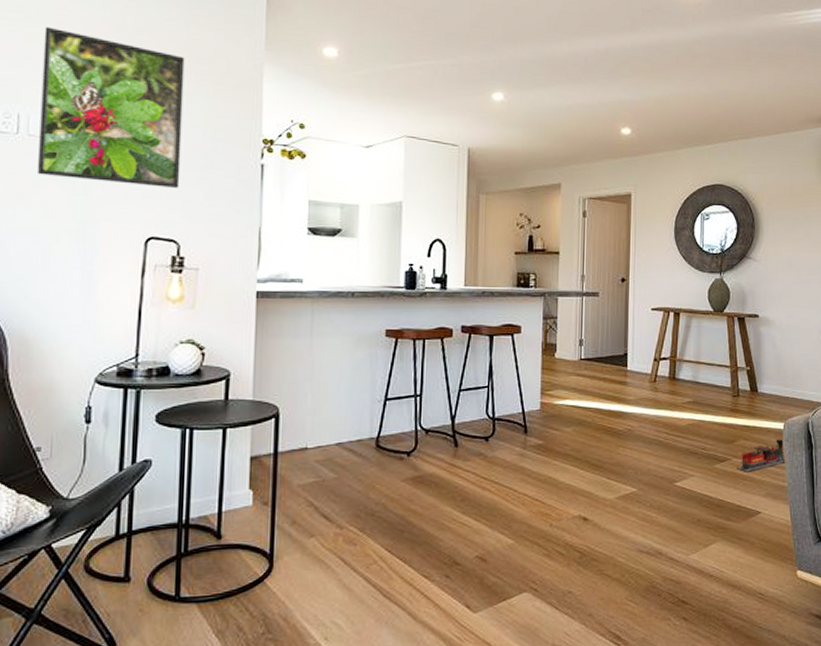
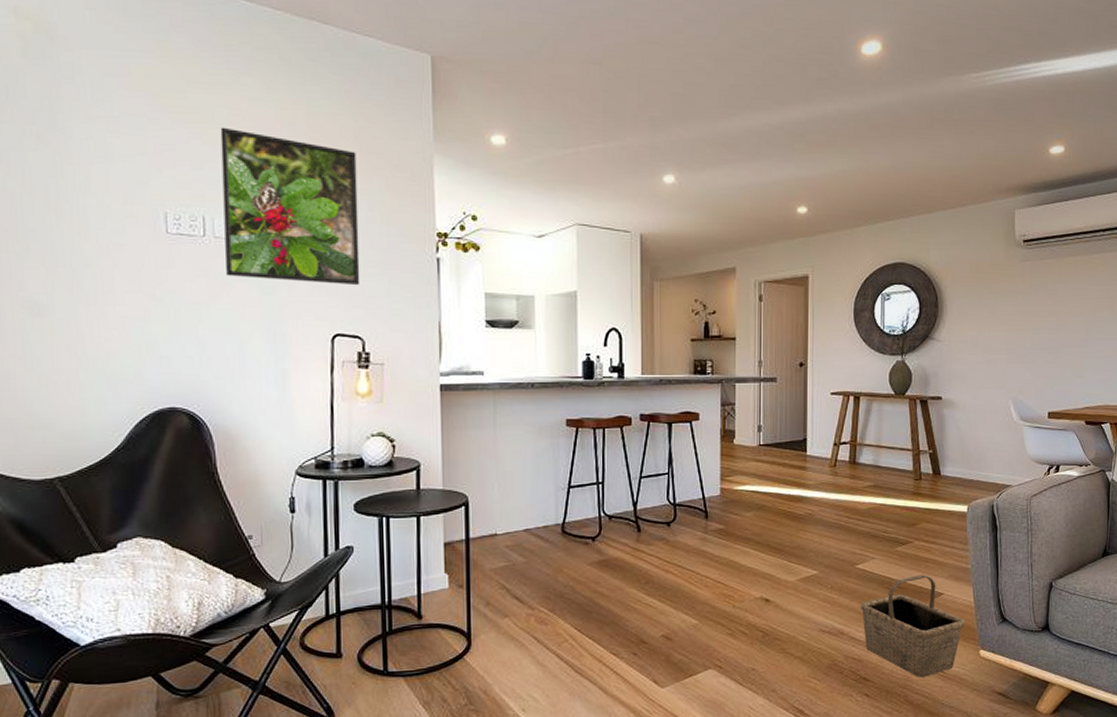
basket: none [679,493,782,600] -> present [861,575,964,677]
toy train: present [736,439,787,472] -> none [918,521,970,555]

